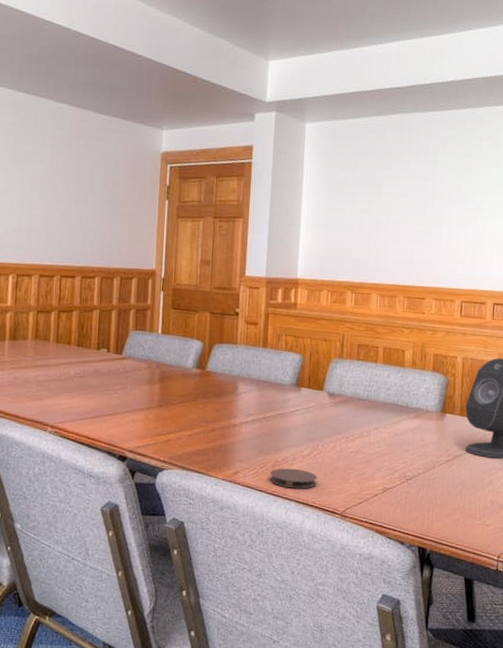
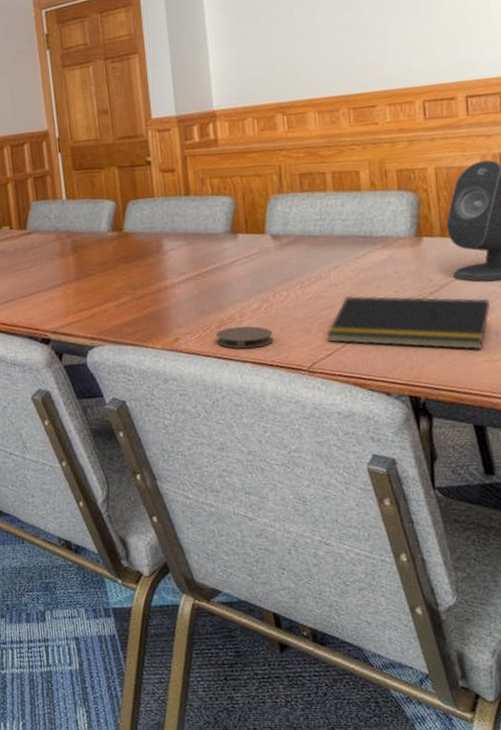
notepad: none [360,455,490,515] -> present [327,295,491,350]

